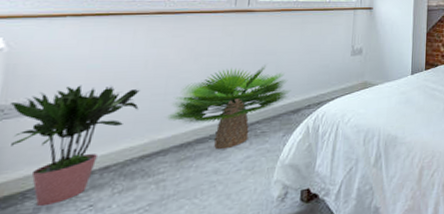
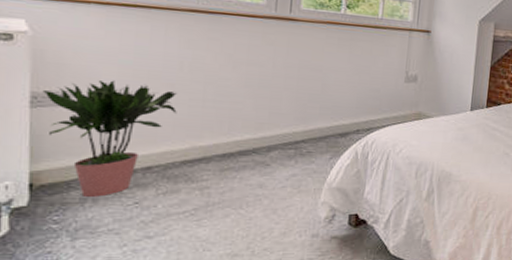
potted plant: present [167,64,291,150] -> none [207,80,339,165]

